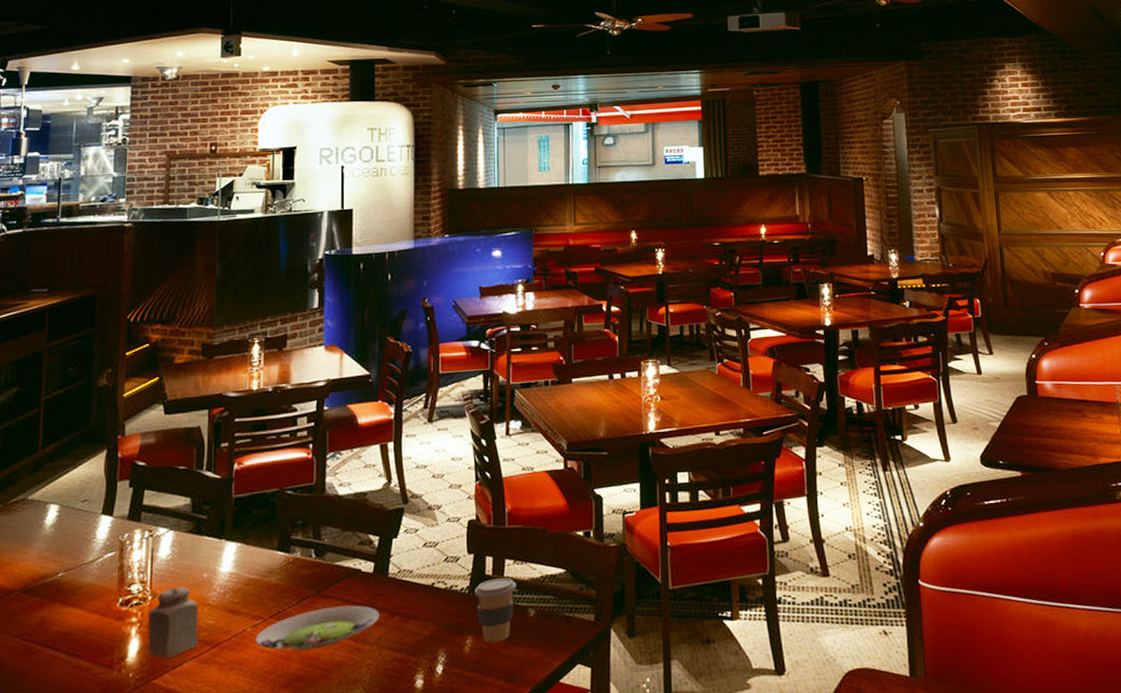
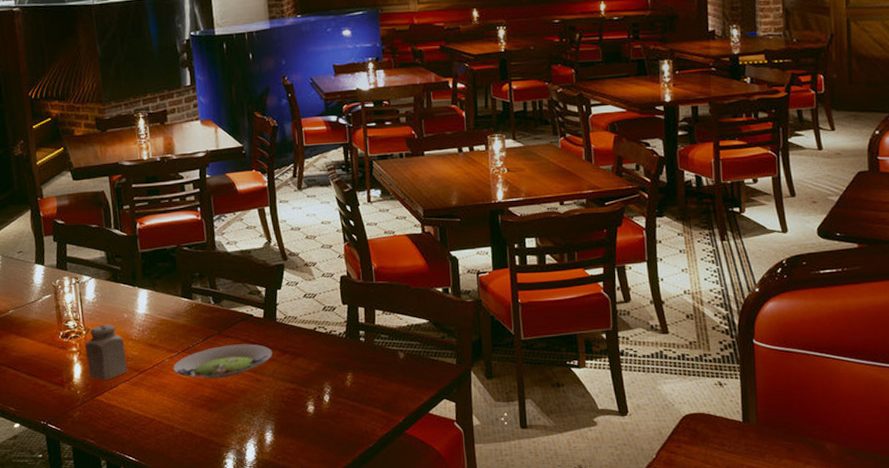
coffee cup: present [474,578,517,643] -> none [351,326,387,379]

